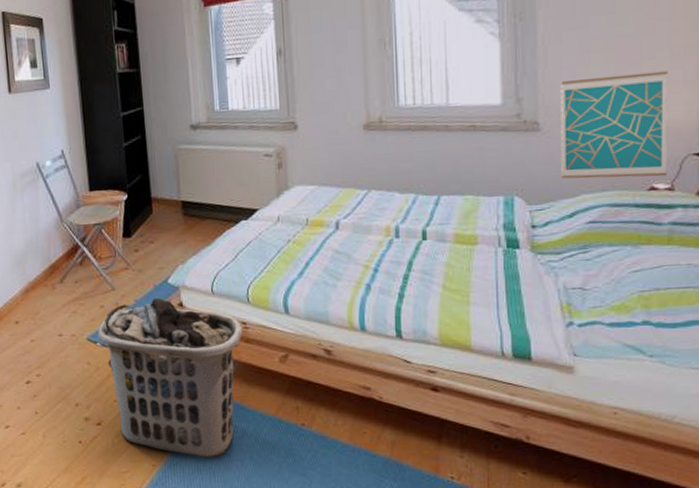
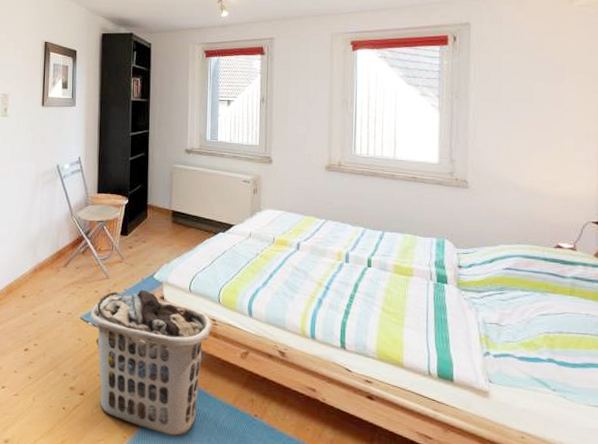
wall art: present [561,71,668,179] -> none [484,150,573,238]

